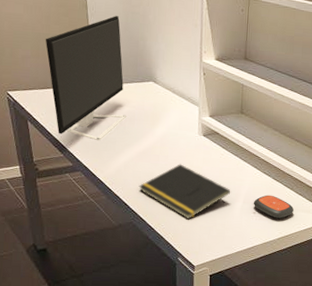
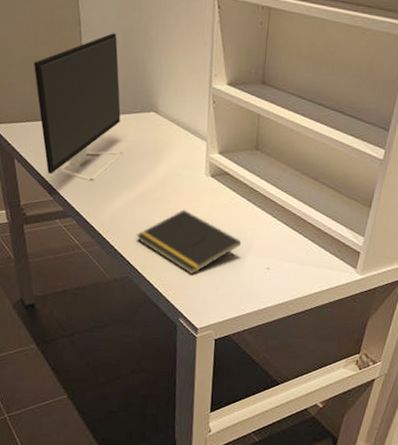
remote control: present [253,194,295,219] -> none [267,247,316,276]

